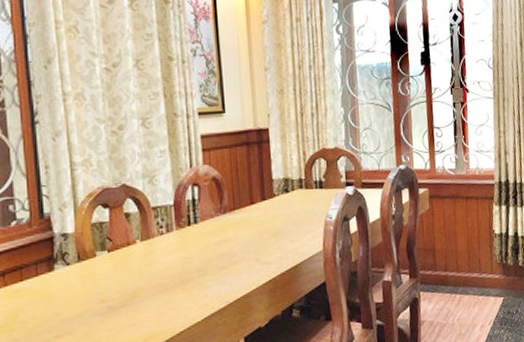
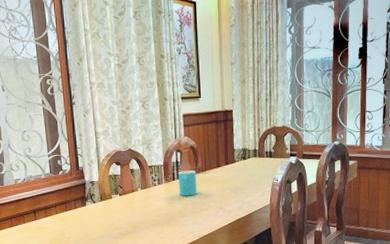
cup: none [194,210,224,247] -> present [177,170,197,196]

